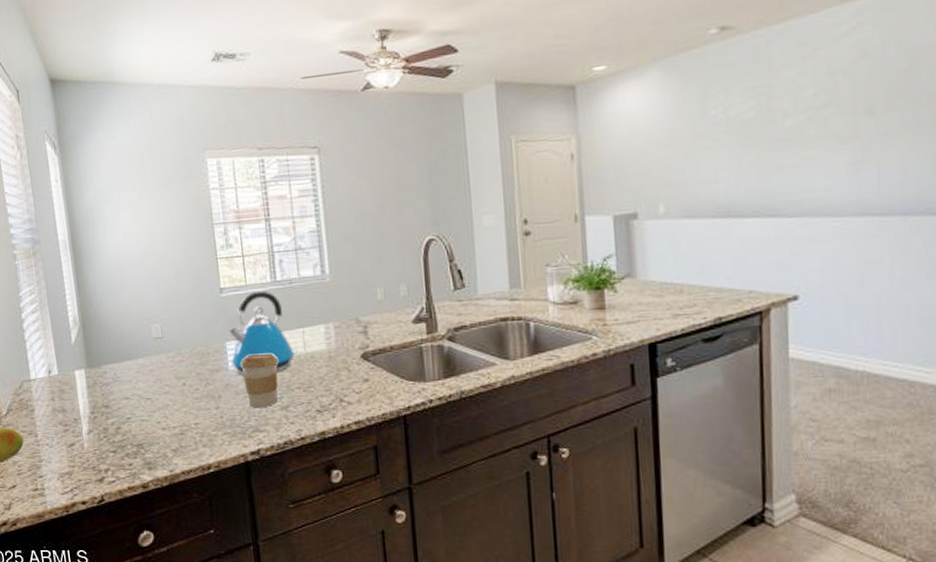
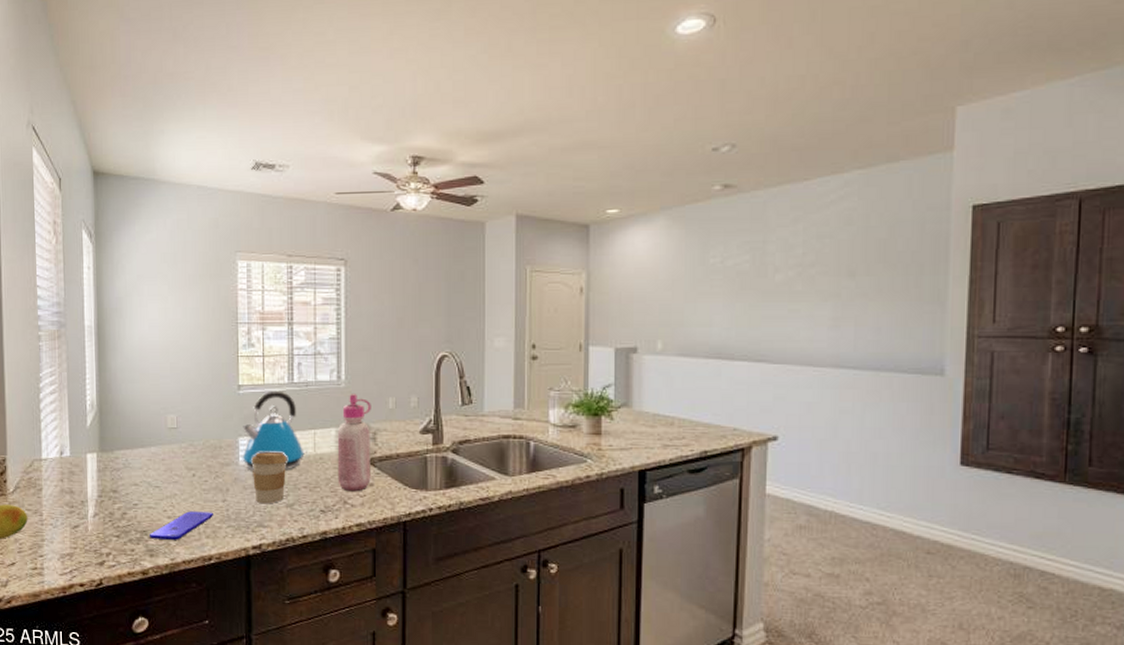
smartphone: none [145,420,209,452] -> present [149,511,214,540]
glue bottle: none [326,286,366,389] -> present [337,392,371,492]

